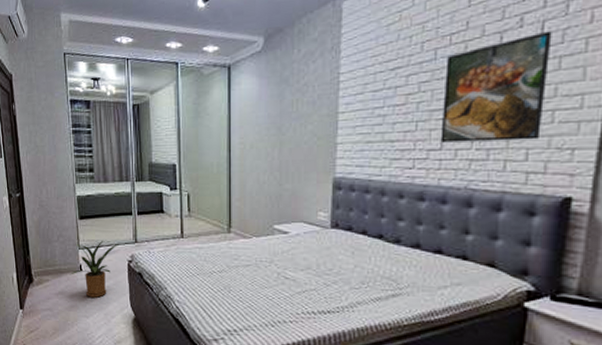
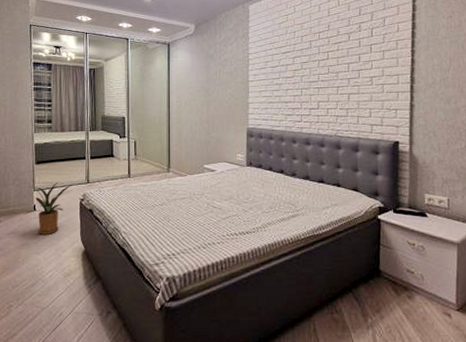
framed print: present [440,31,552,143] -> none [317,35,378,104]

